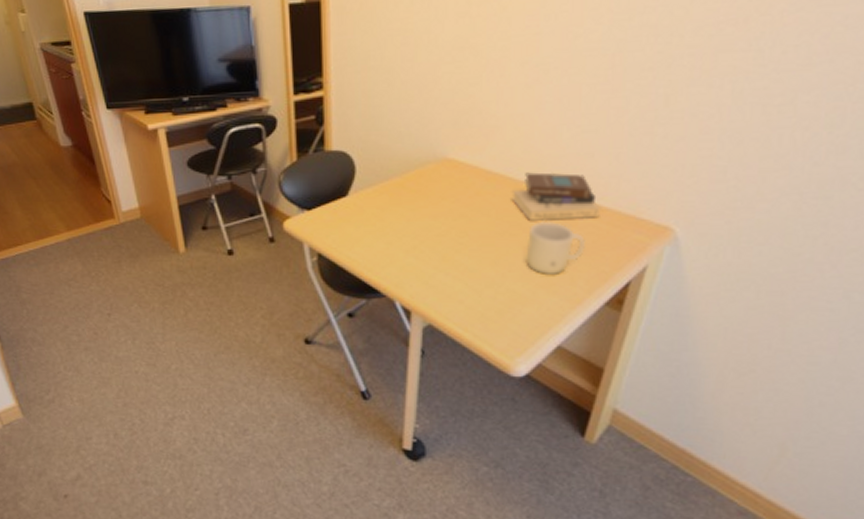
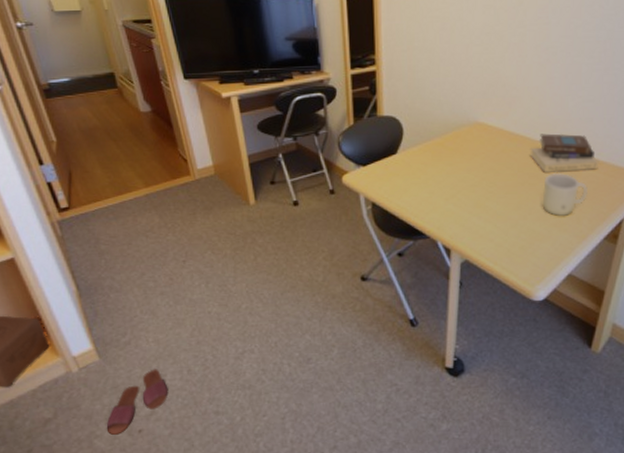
slippers: none [31,430,95,498] -> present [106,369,169,435]

